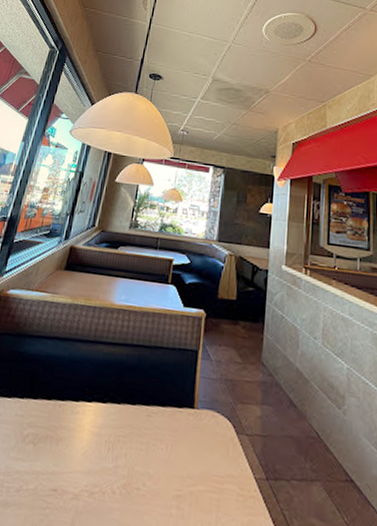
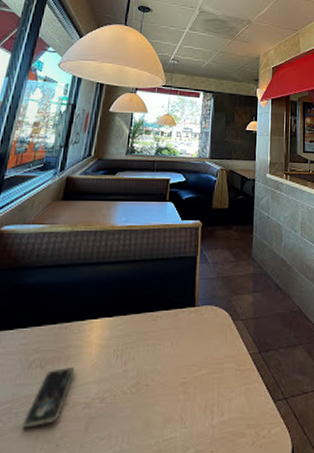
smartphone: none [13,449,66,508] -> present [23,367,75,429]

